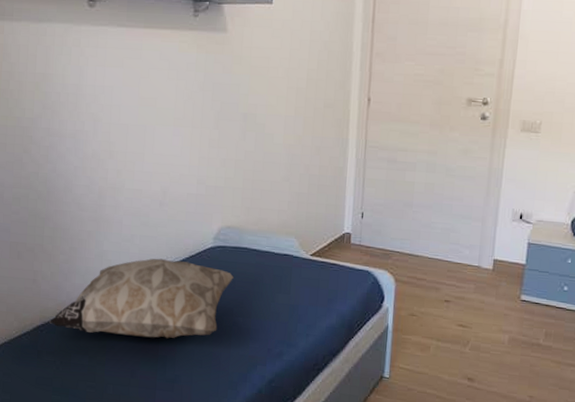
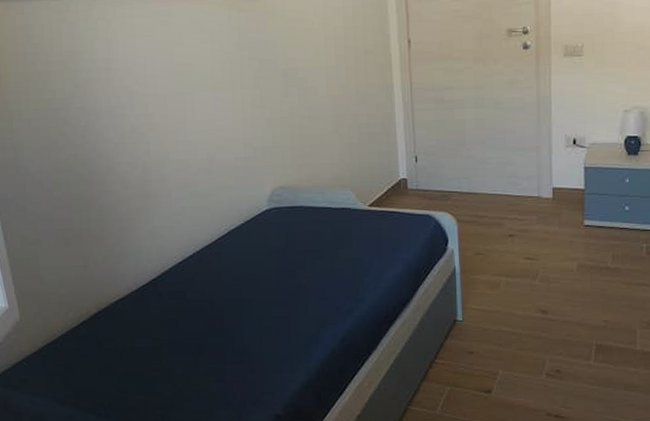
decorative pillow: present [50,258,234,339] -> none [107,228,293,314]

